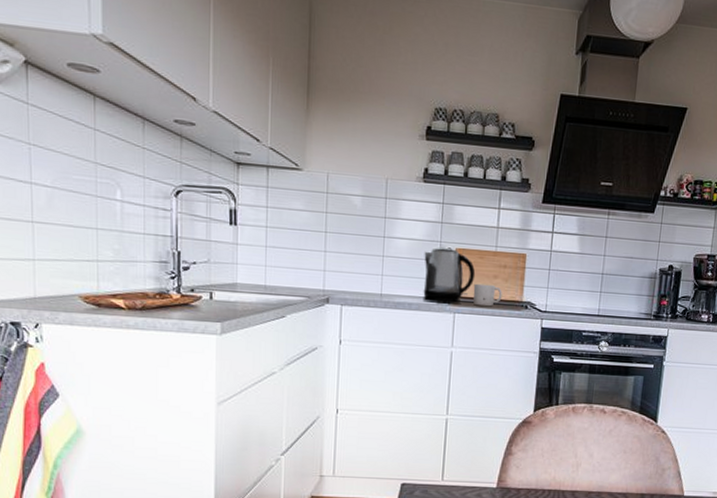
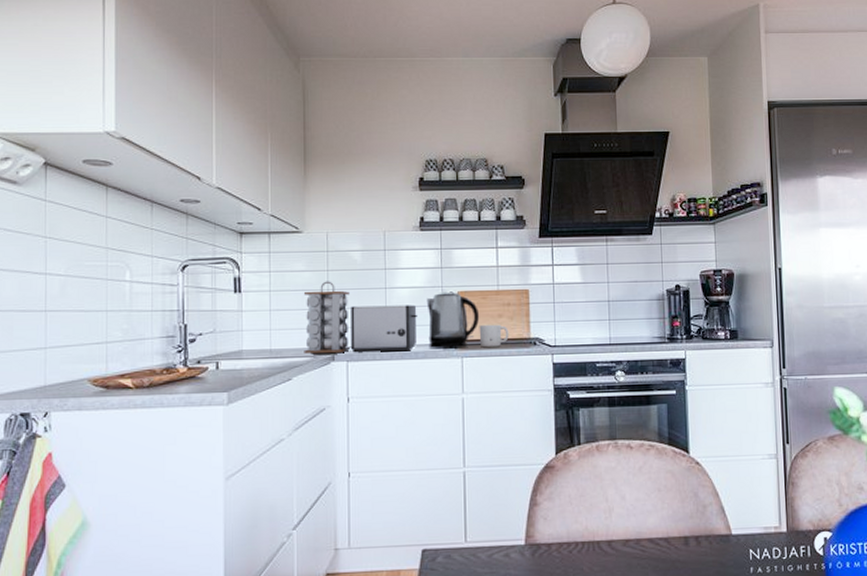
spice rack: none [298,223,349,297] -> present [303,281,351,355]
toaster: none [346,251,415,302] -> present [351,305,419,353]

